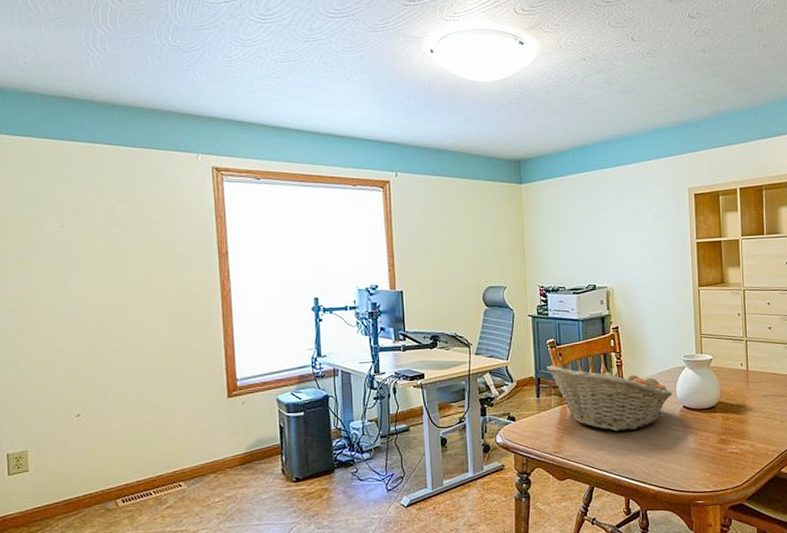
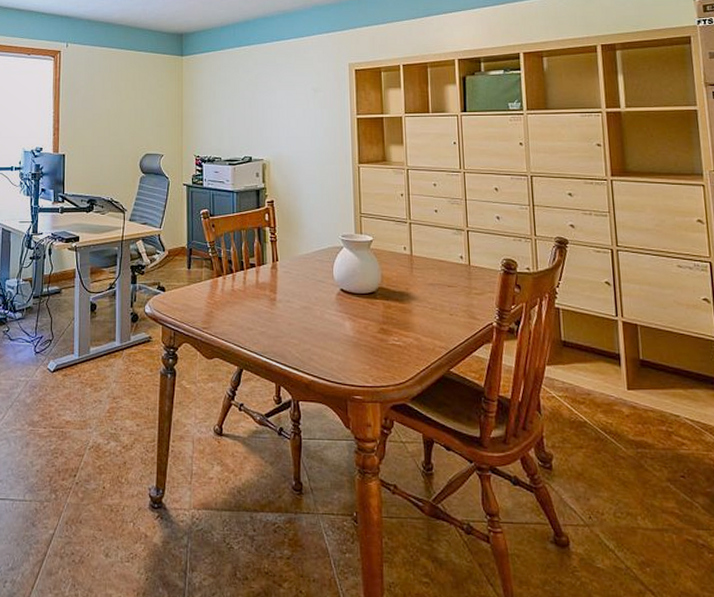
fruit basket: present [547,365,673,432] -> none [199,236,330,311]

